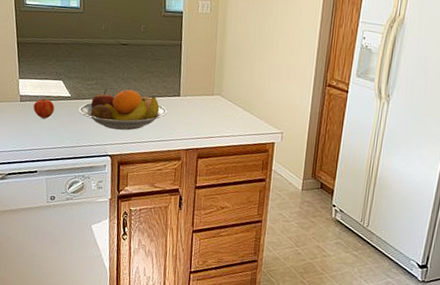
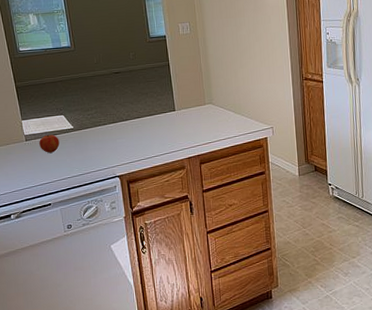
fruit bowl: present [78,89,168,130] -> none [83,112,166,152]

